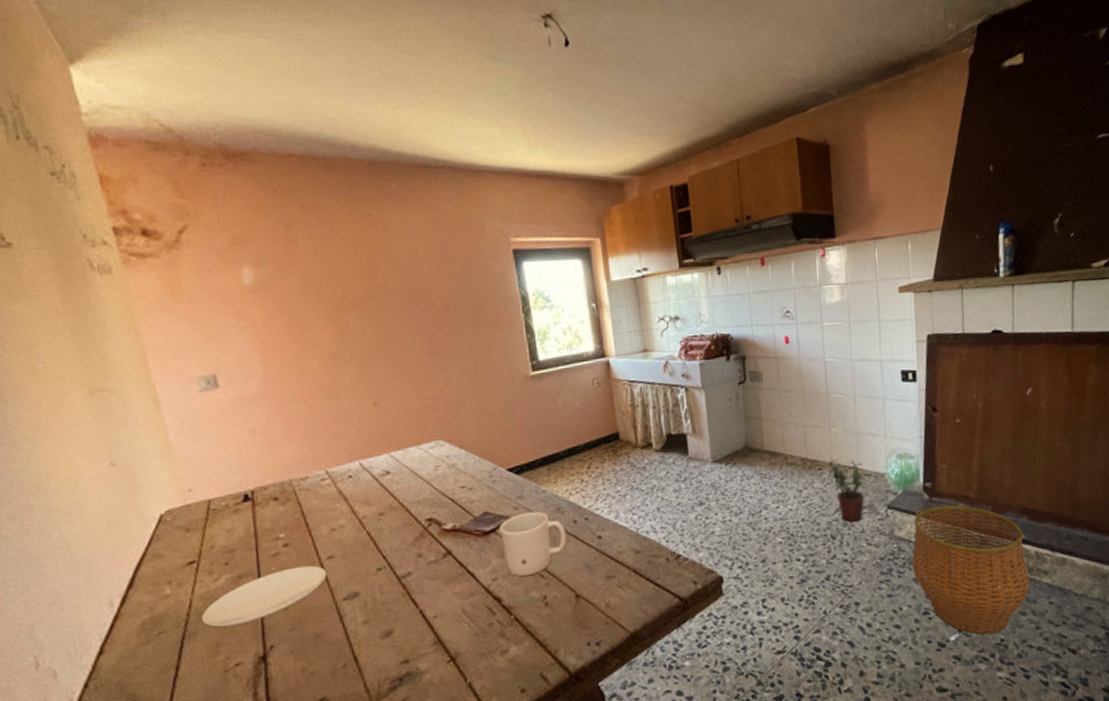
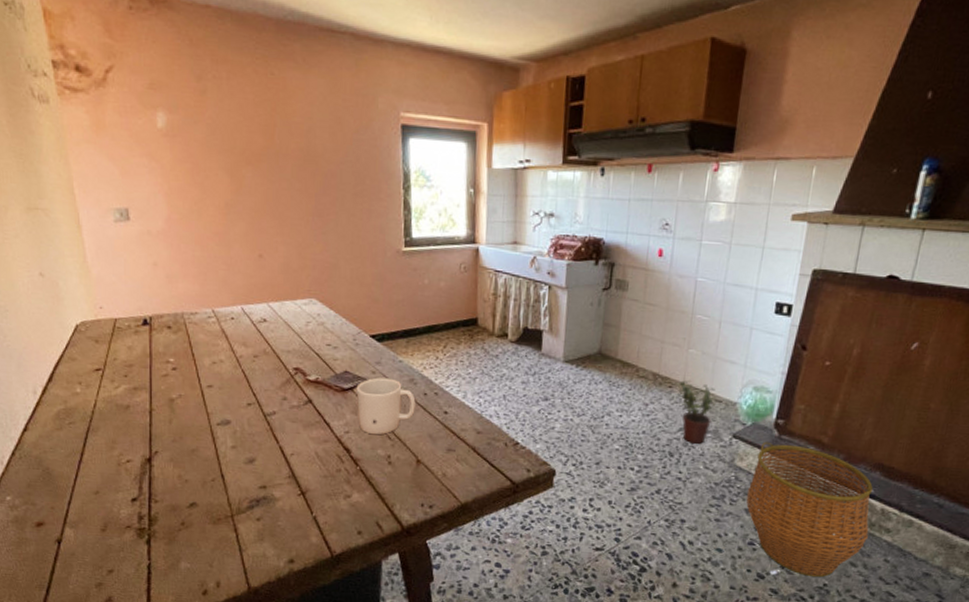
plate: present [202,565,327,628] -> none [104,389,206,430]

